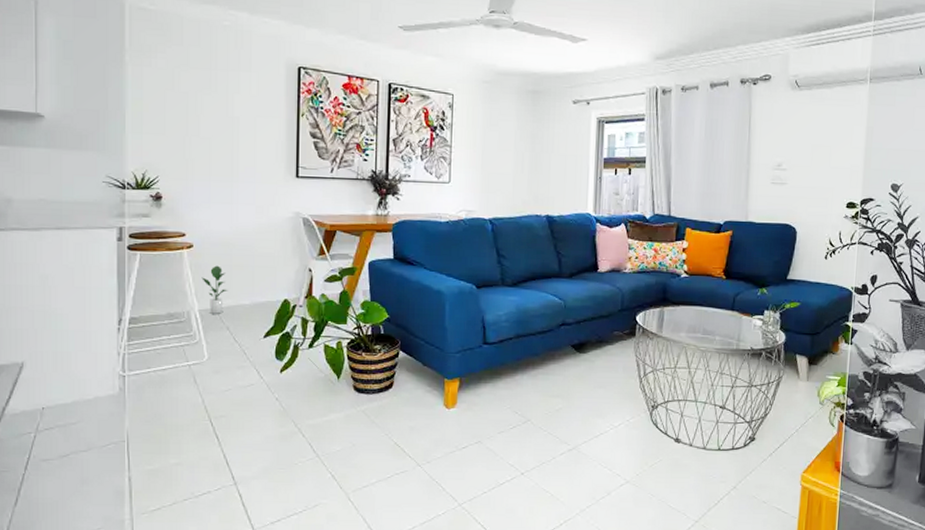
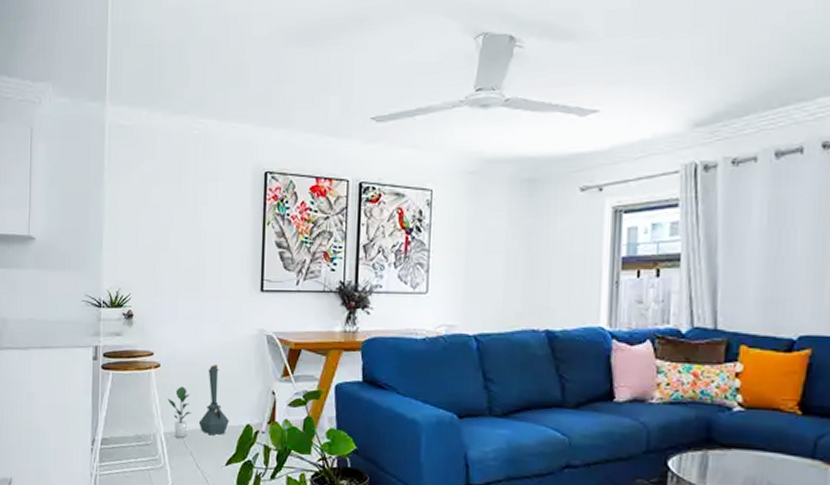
lantern: none [235,245,267,310] -> present [198,365,229,435]

